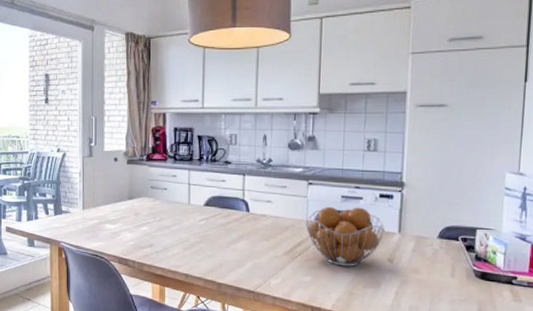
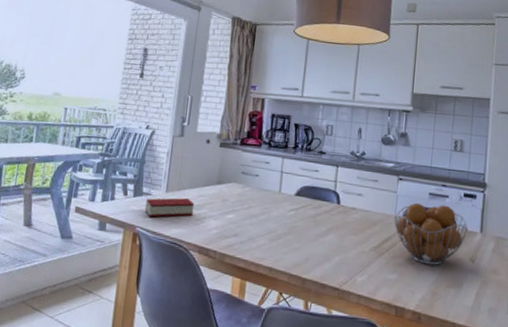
book: none [66,213,110,233] -> present [145,197,195,218]

